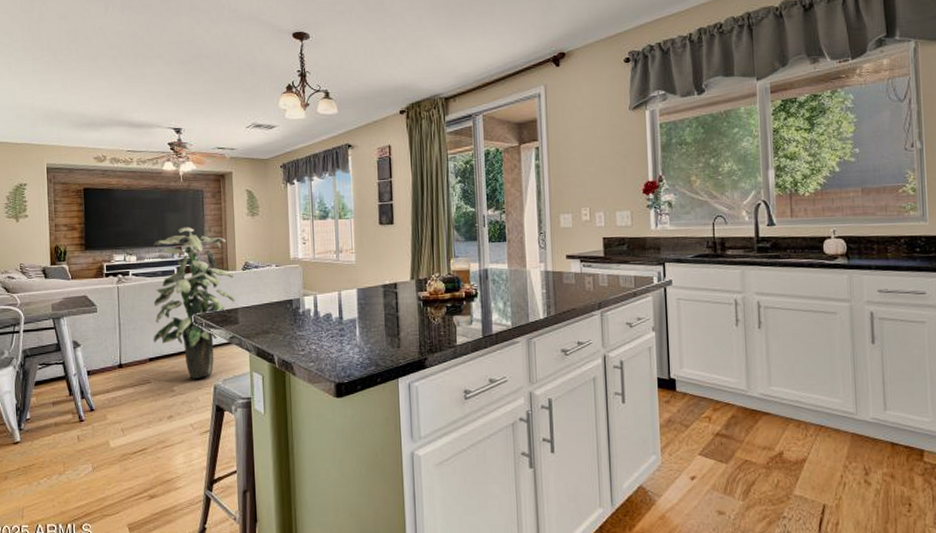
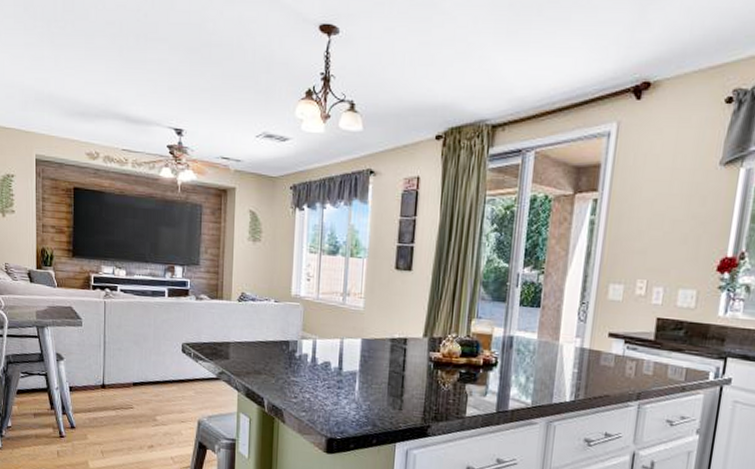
indoor plant: present [153,227,236,380] -> none [138,244,228,412]

